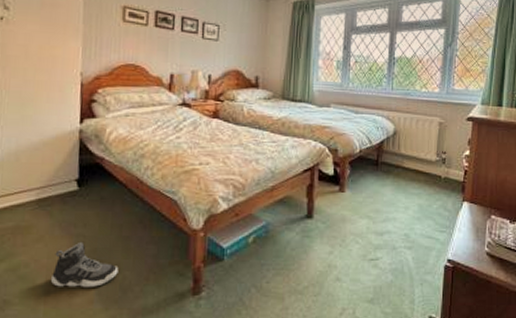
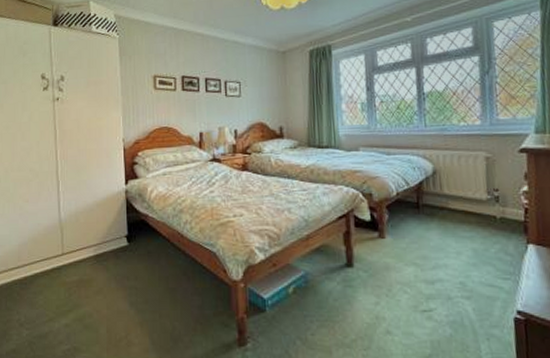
sneaker: present [51,241,119,287] -> none [112,293,168,337]

